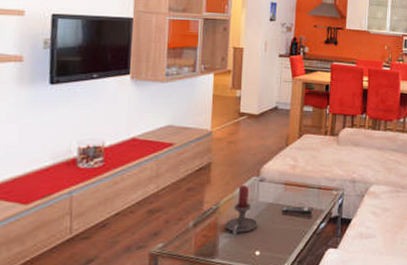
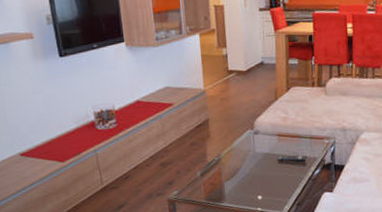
candle holder: present [225,185,258,234] -> none [228,137,257,182]

